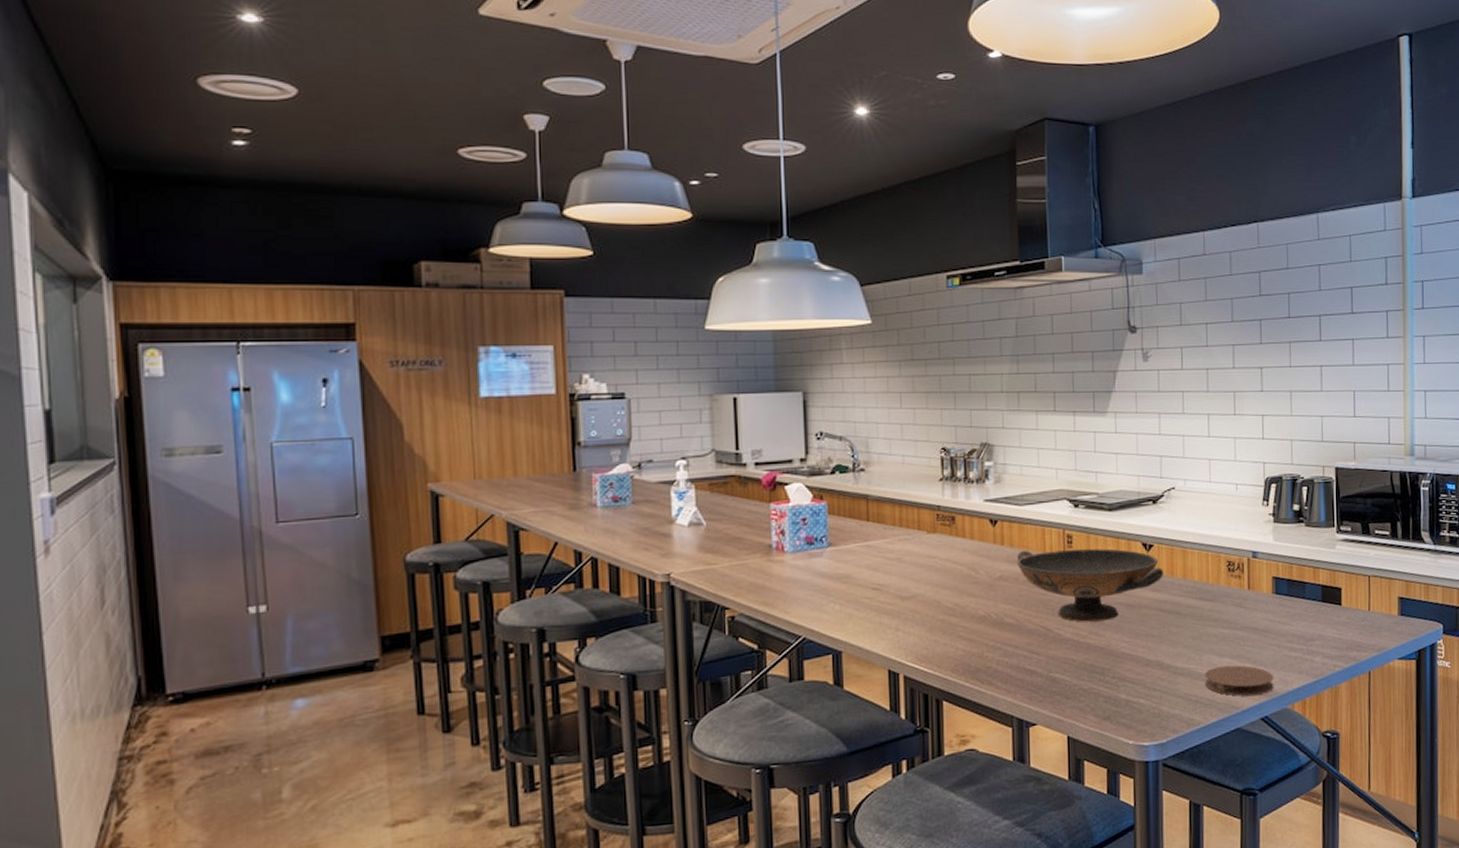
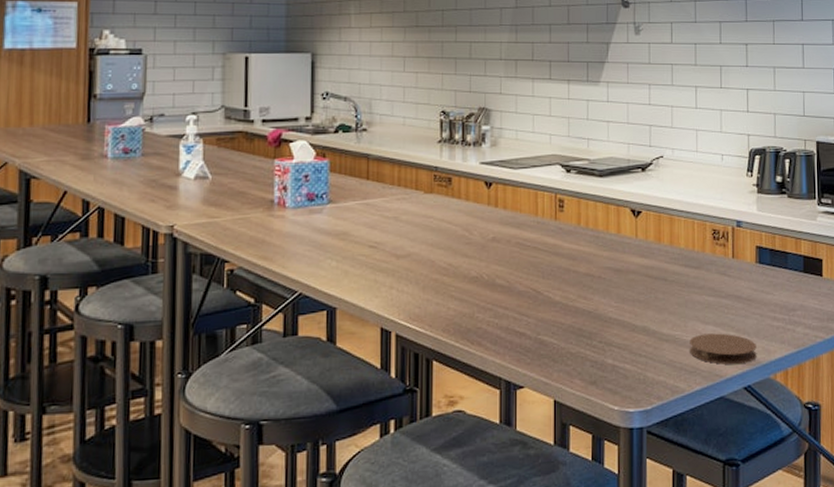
decorative bowl: present [1016,548,1164,622] -> none [509,212,652,286]

